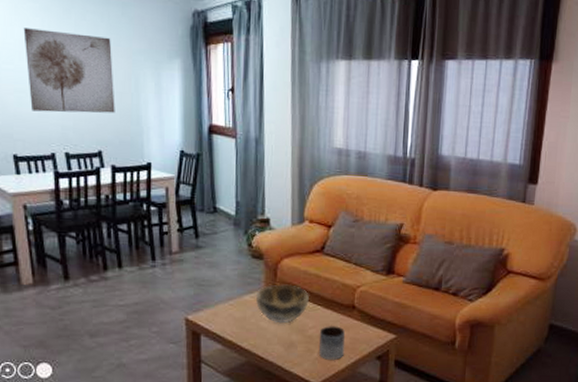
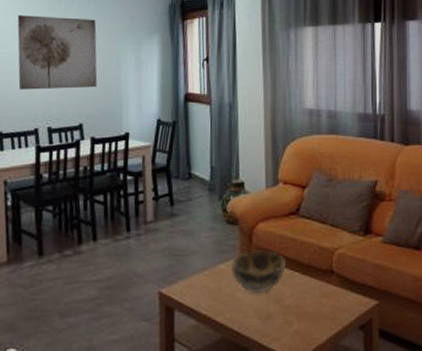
mug: present [319,325,345,360] -> none [297,292,325,332]

